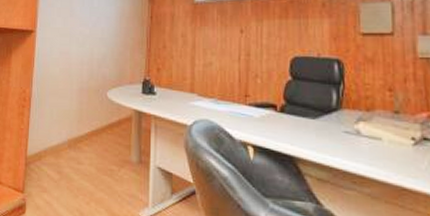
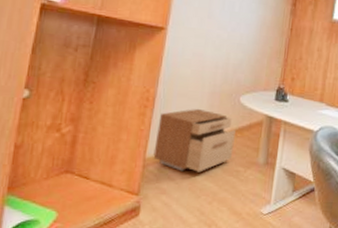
filing cabinet: none [33,106,106,171] -> present [153,108,236,172]

